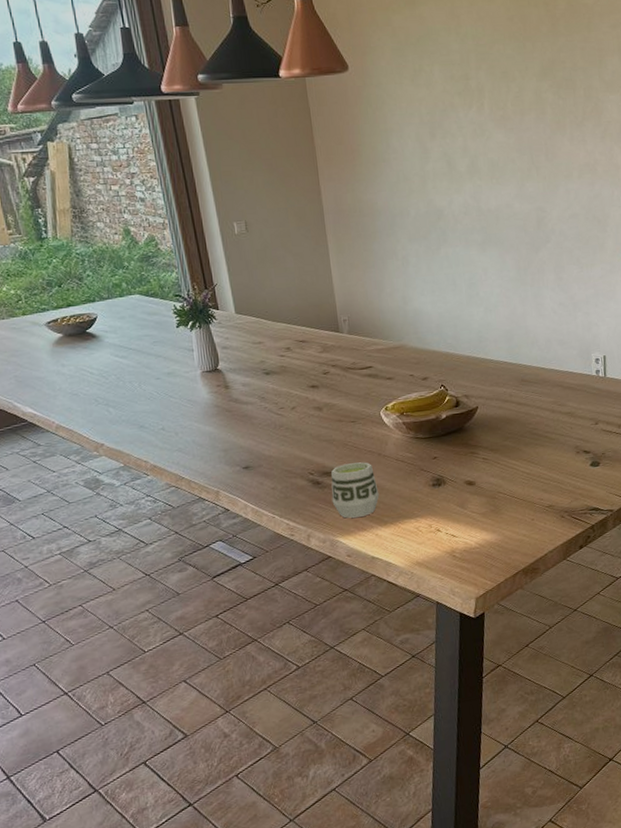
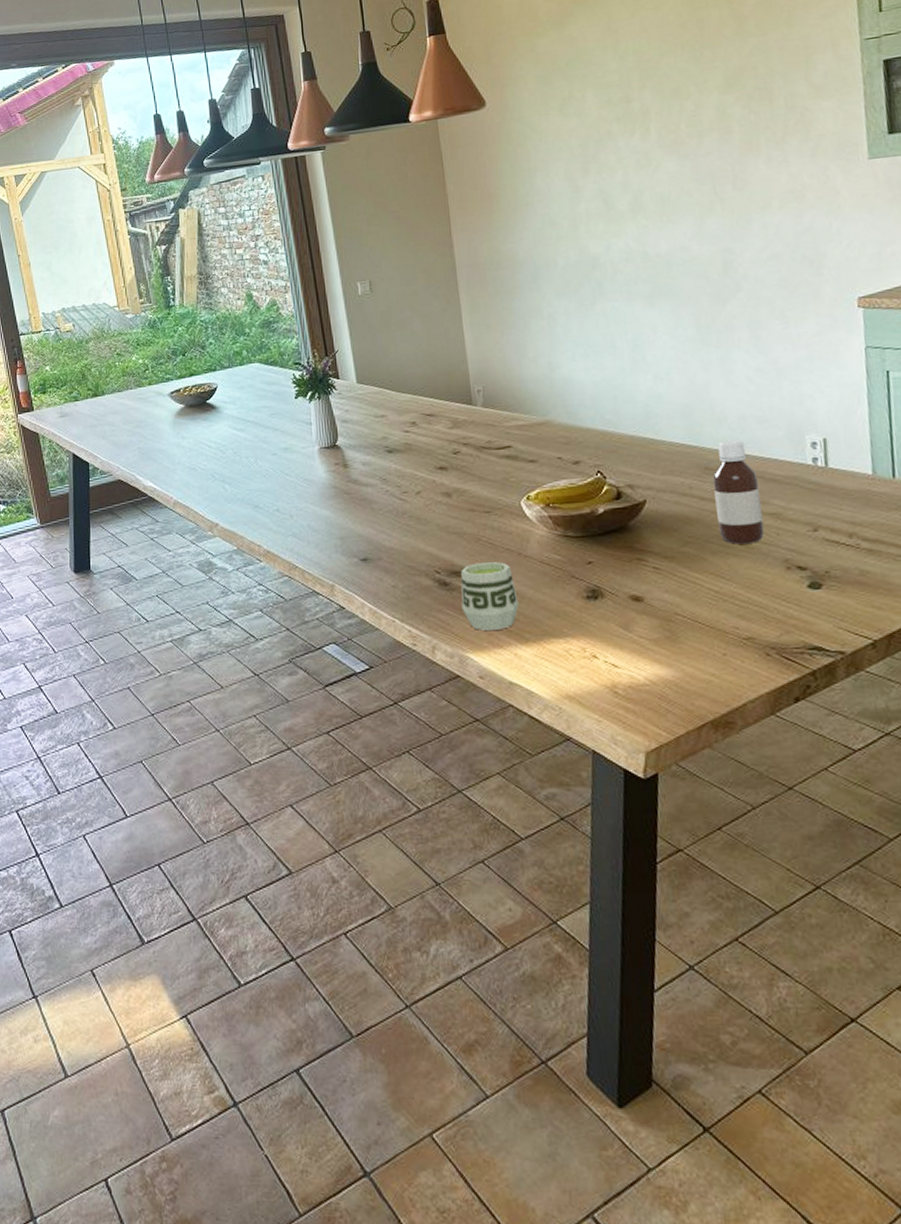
bottle: none [527,358,562,437] -> present [712,440,764,544]

